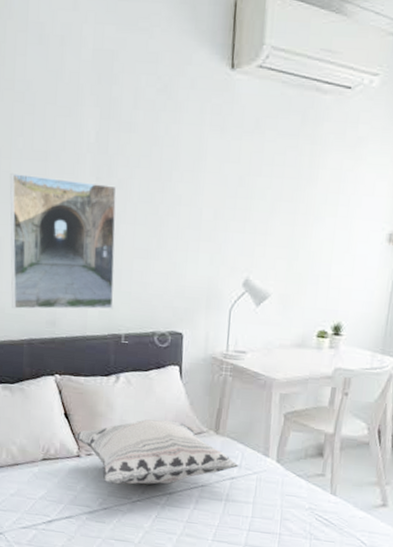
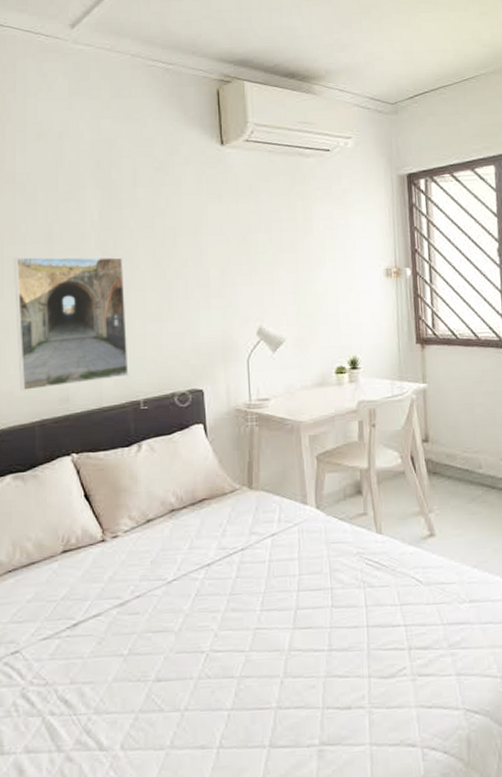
decorative pillow: present [75,419,239,485] -> none [98,483,278,566]

